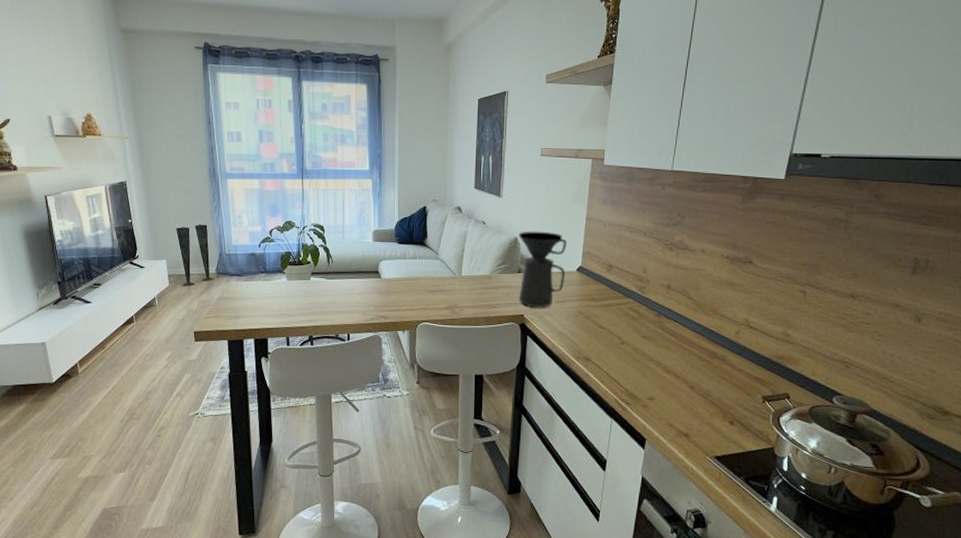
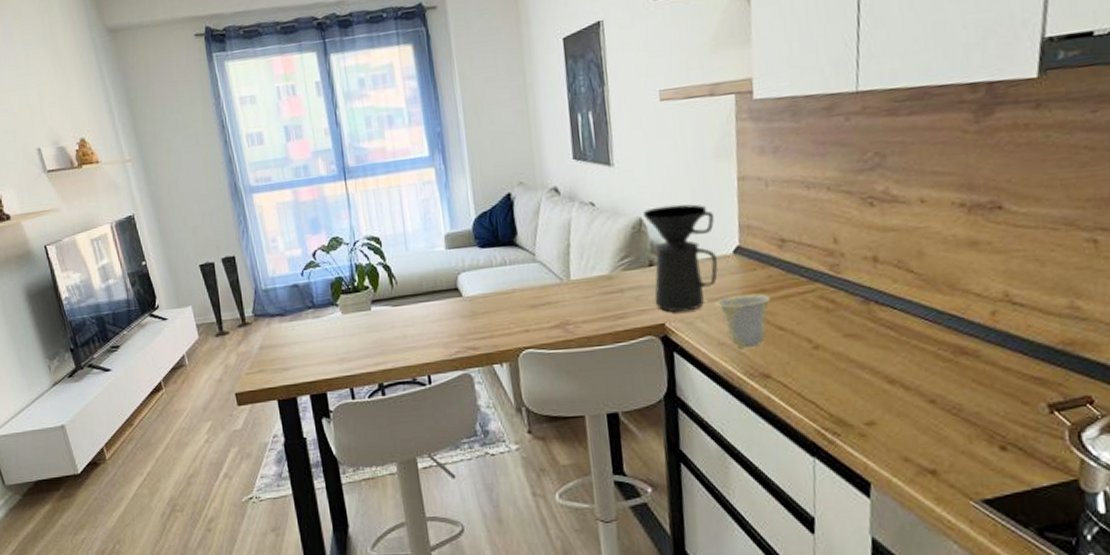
cup: none [560,301,598,339] -> present [716,293,771,349]

